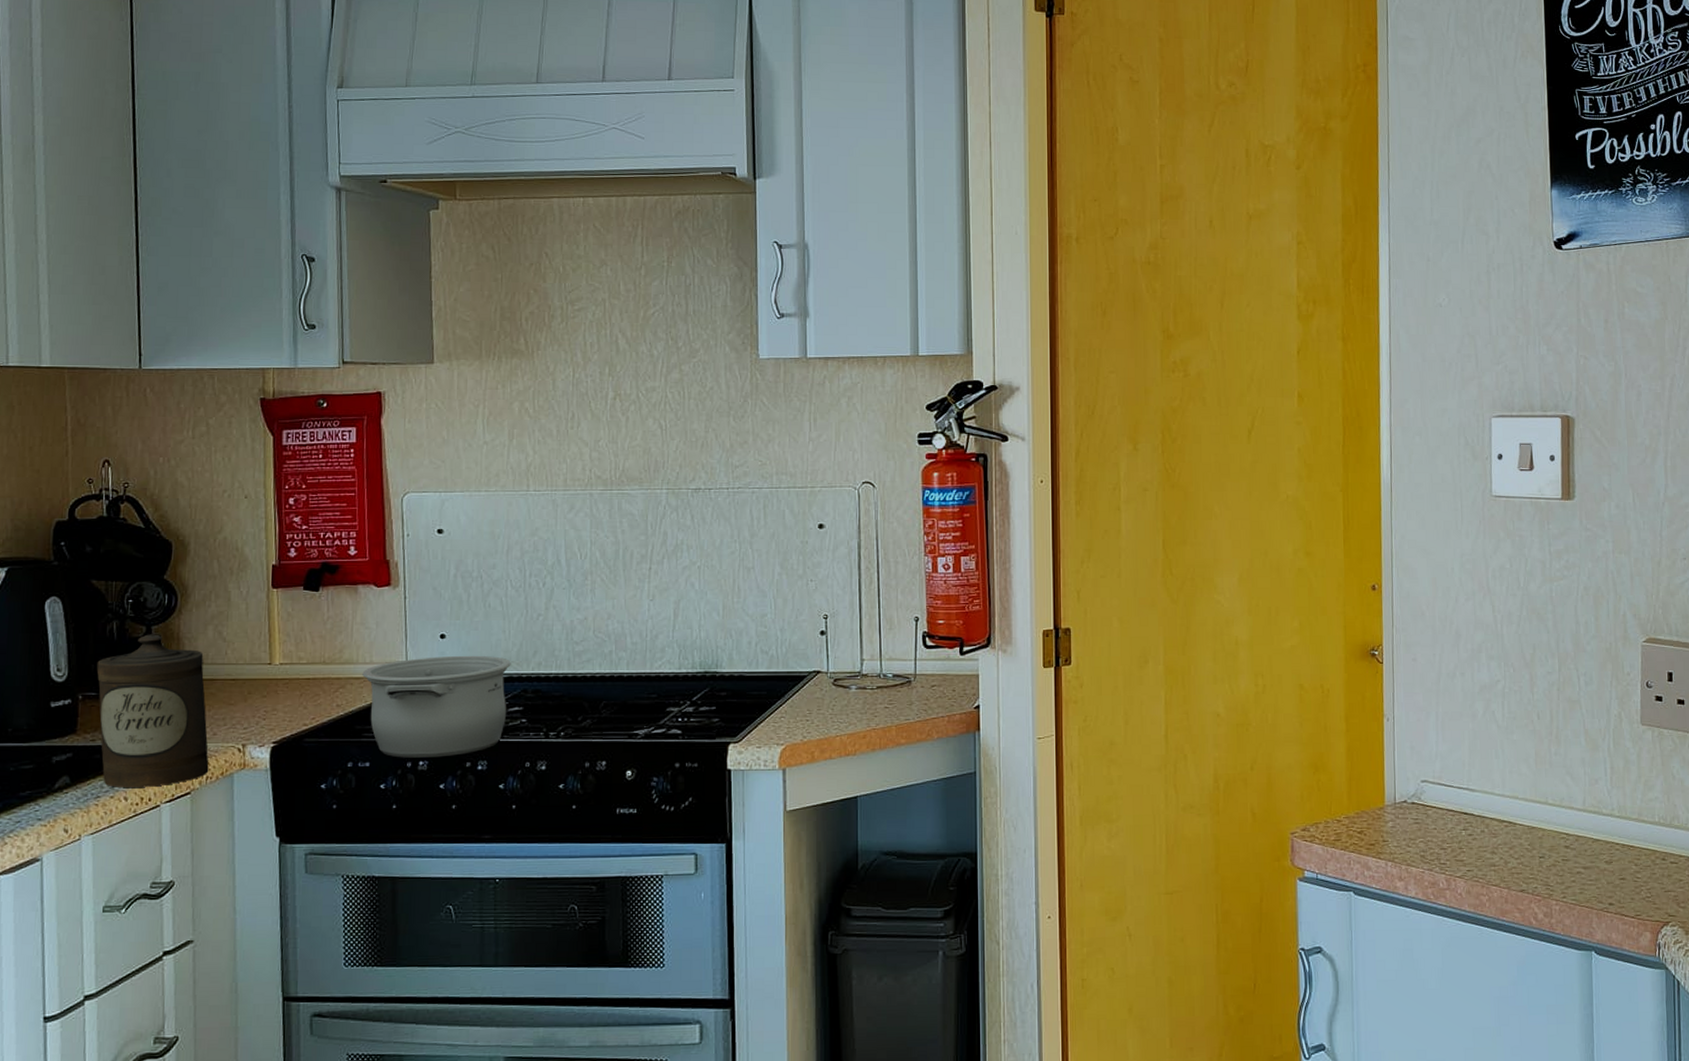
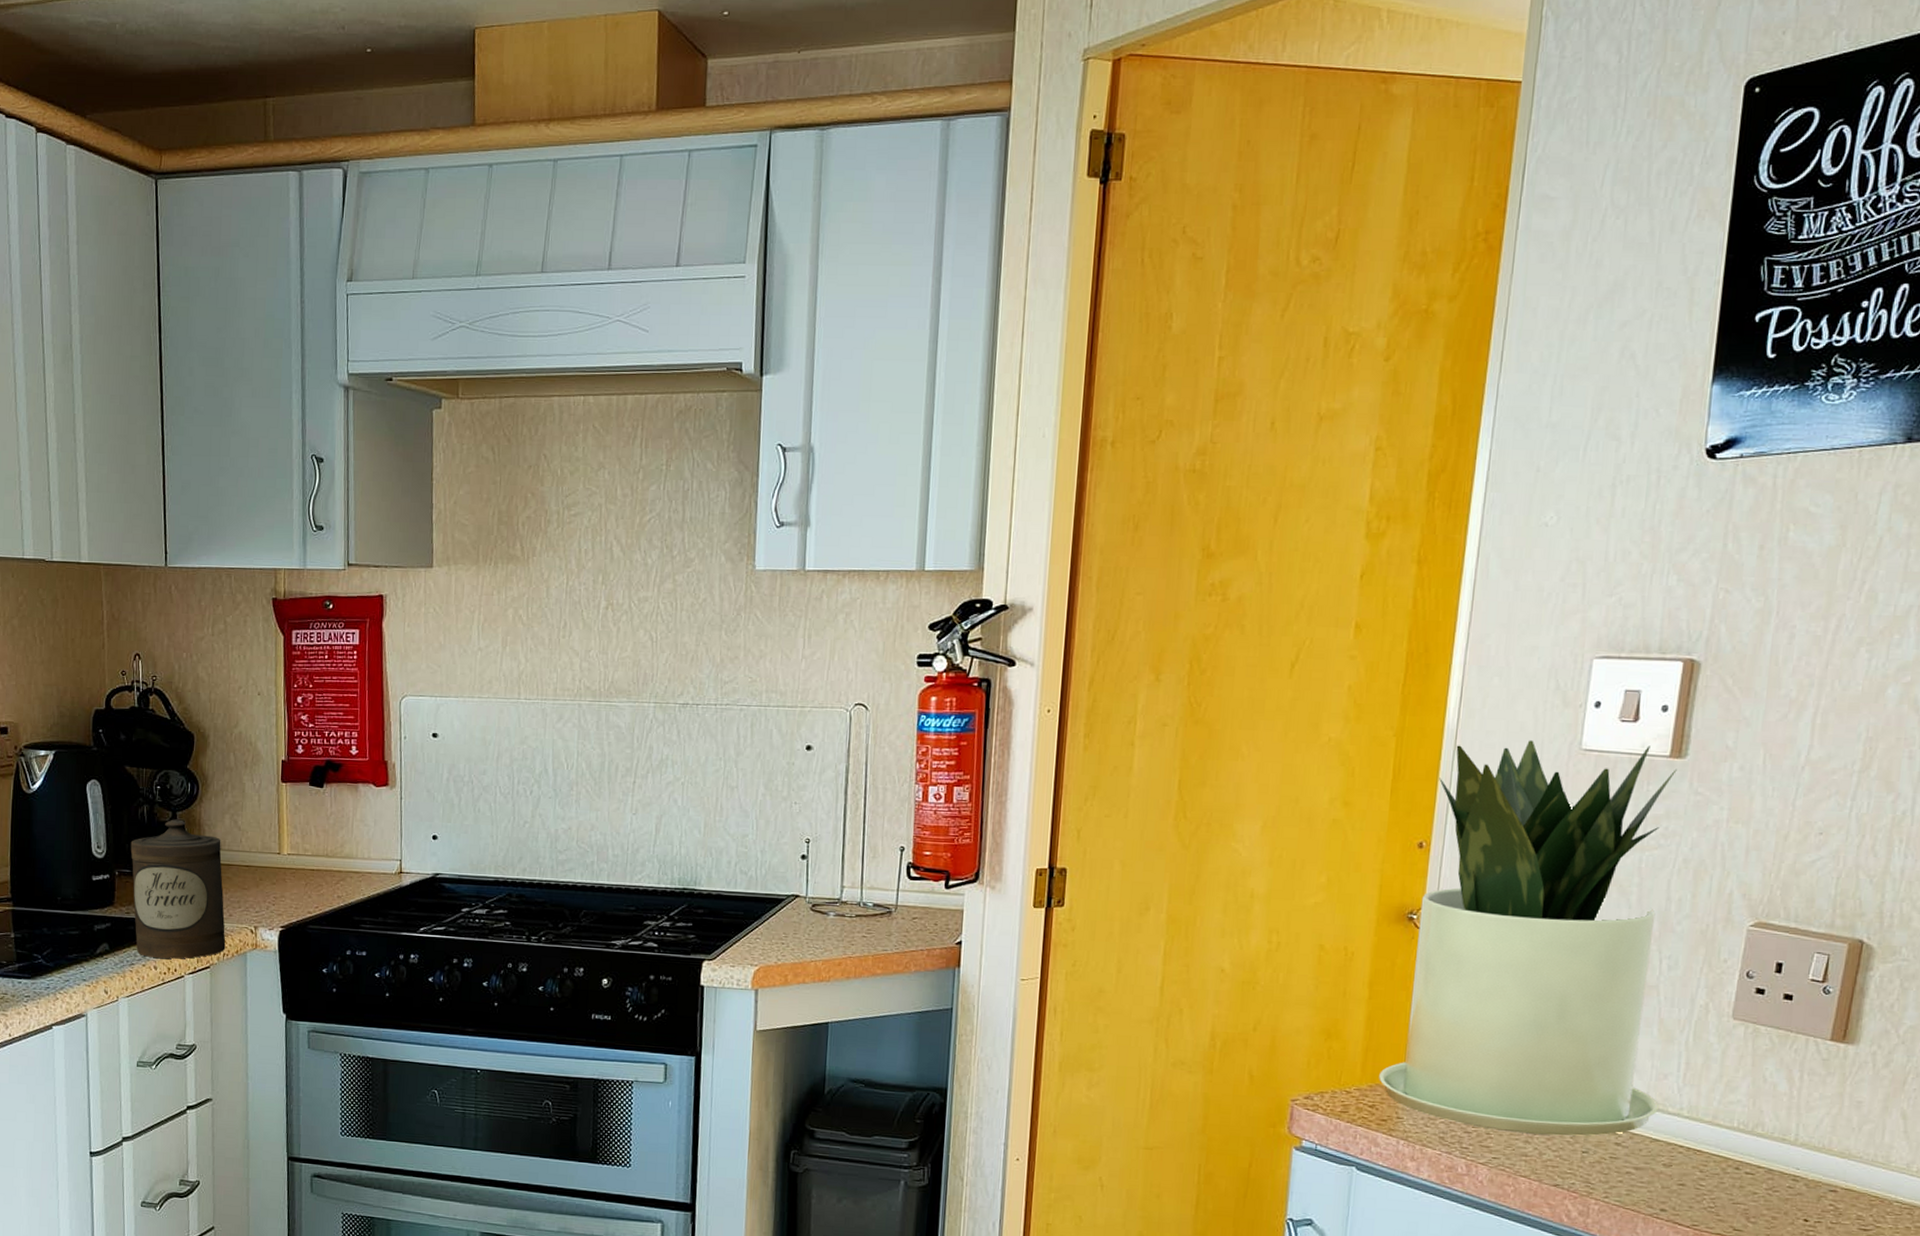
cooking pot: present [362,655,511,758] -> none [361,856,498,953]
planter: none [1362,490,1596,845] -> present [1378,740,1677,1136]

